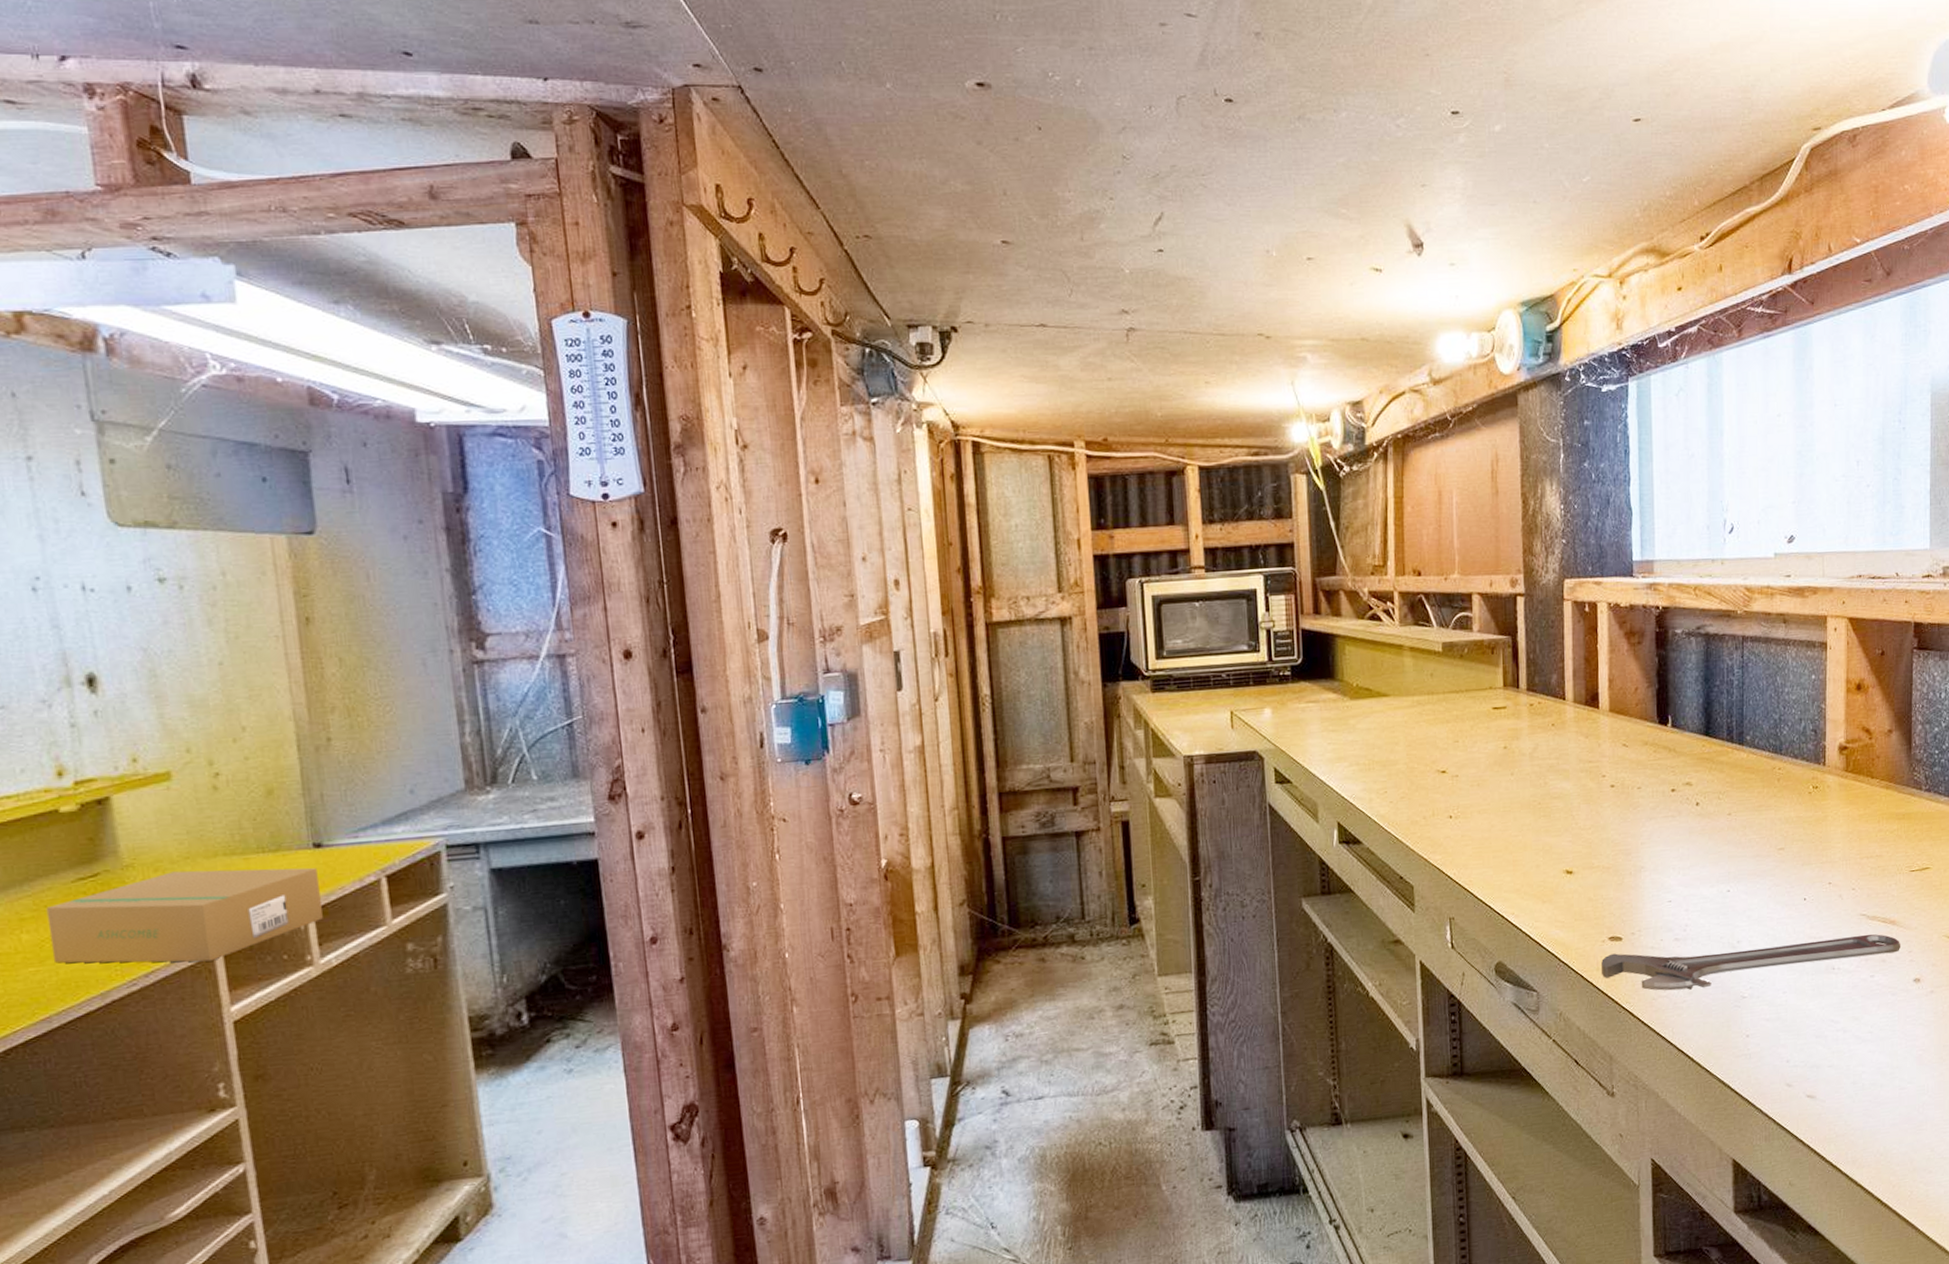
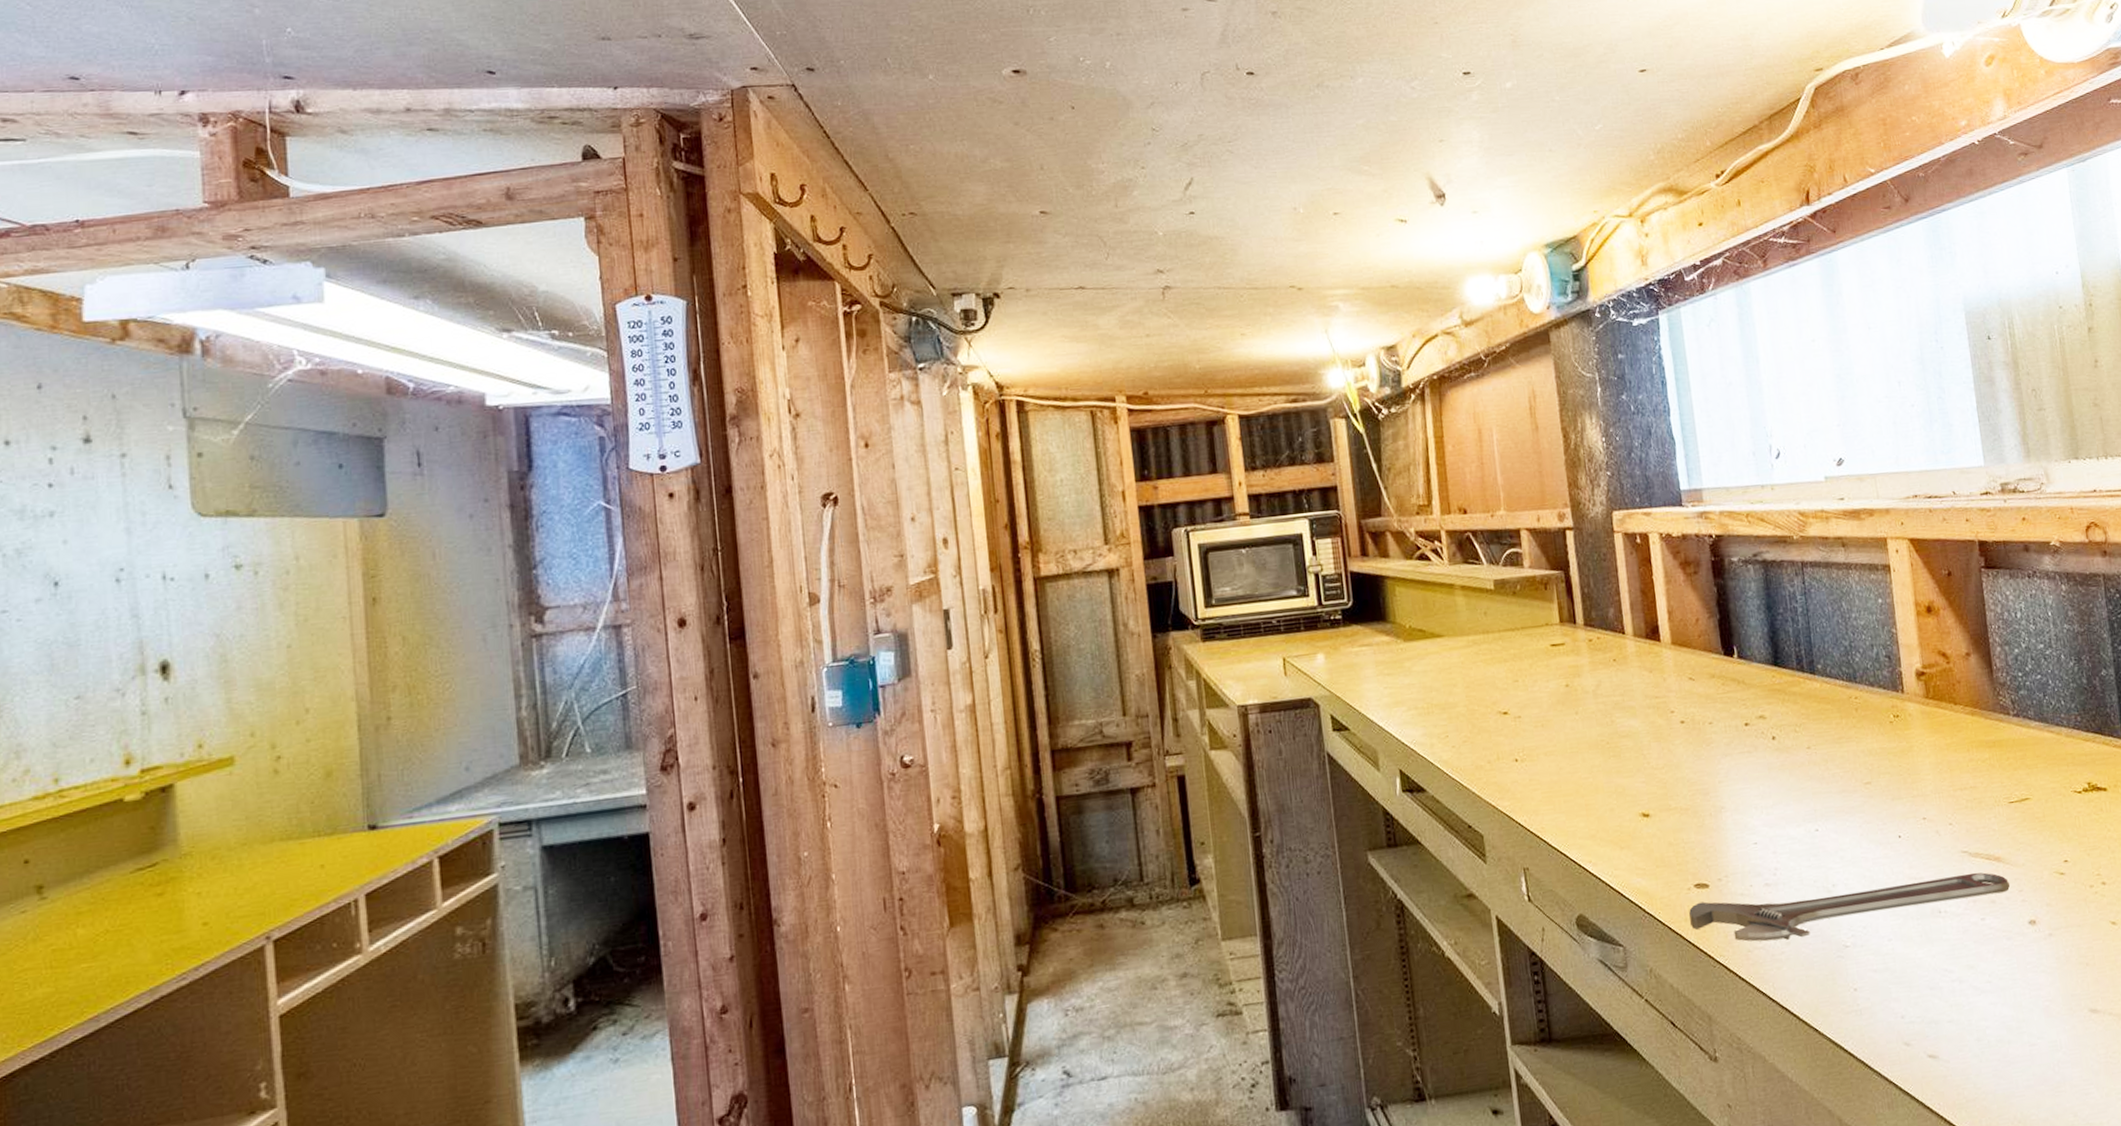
box: present [46,867,323,964] -> none [103,851,374,959]

